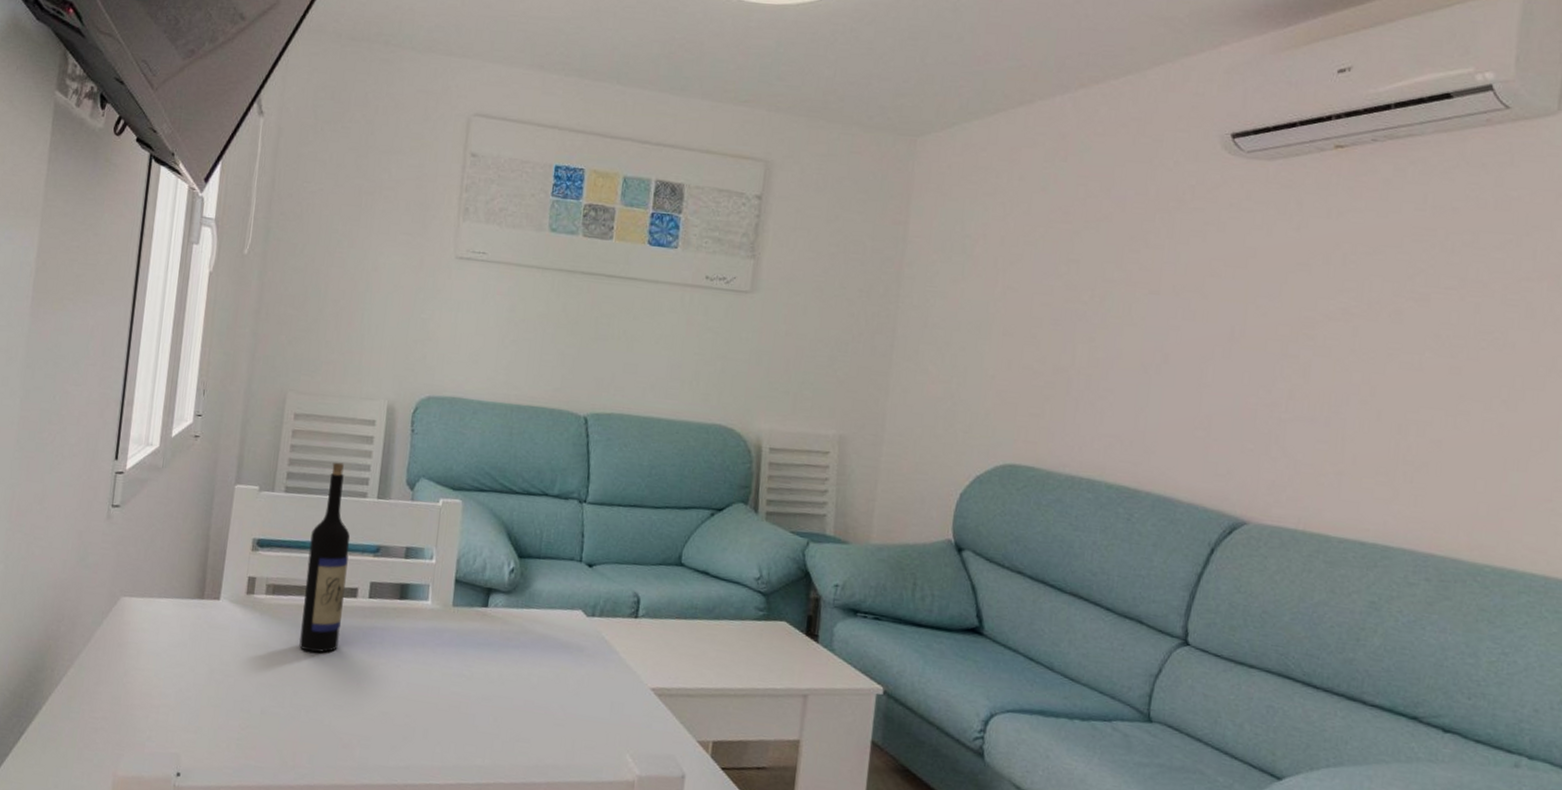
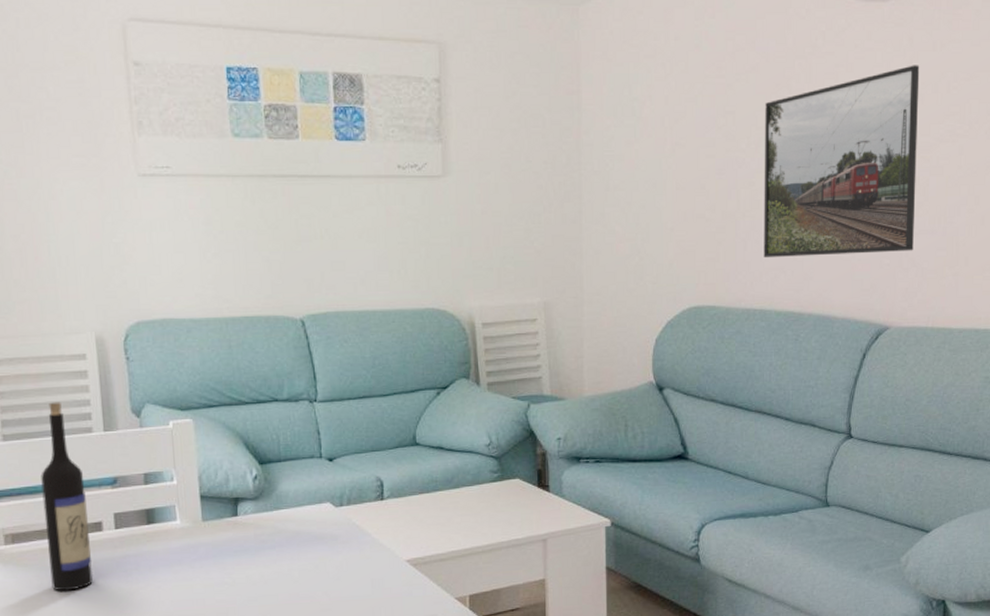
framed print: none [1097,231,1309,439] -> present [763,65,920,258]

